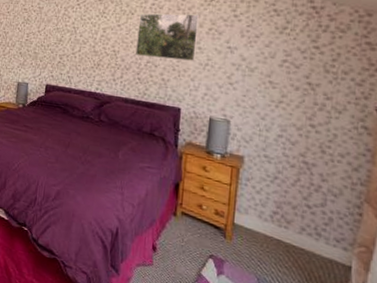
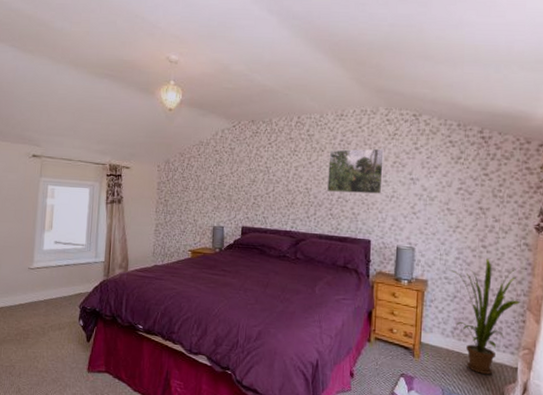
house plant: none [270,139,356,270] -> present [449,259,520,374]

